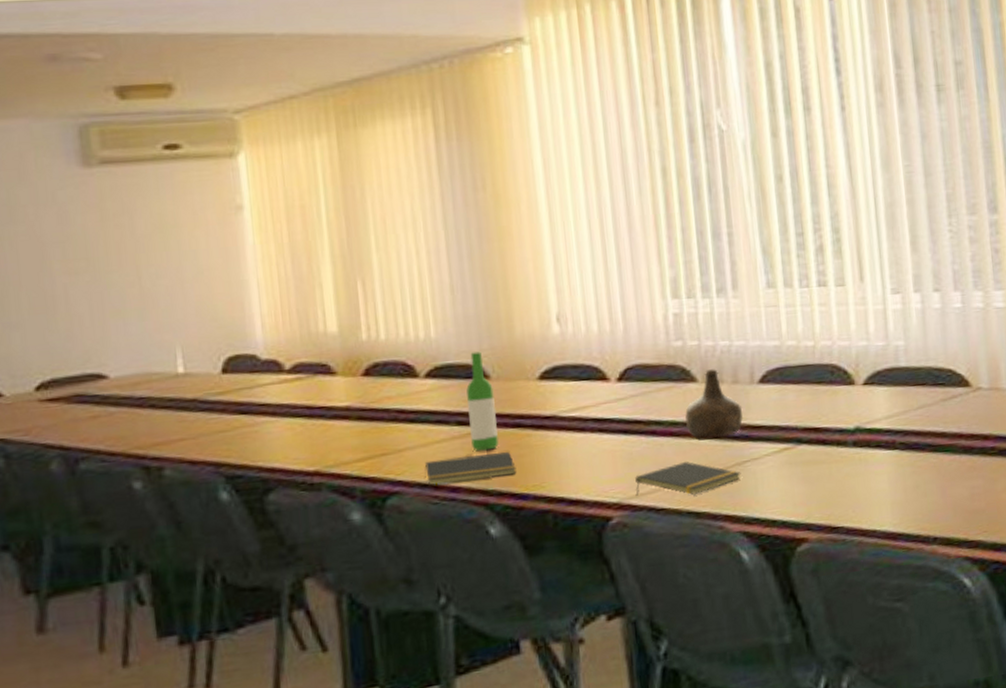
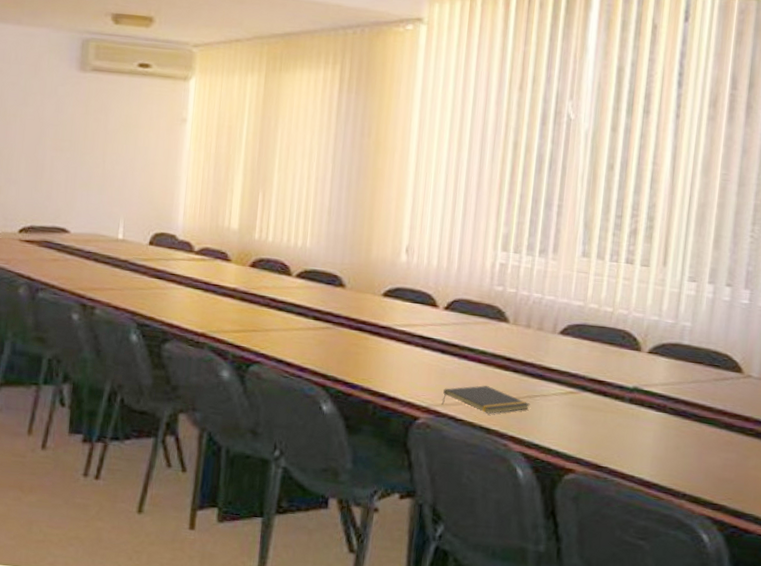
notepad: present [424,452,517,486] -> none [282,342,352,367]
wine bottle: present [466,351,499,451] -> none [321,264,346,344]
bottle: present [685,369,744,439] -> none [493,314,542,372]

